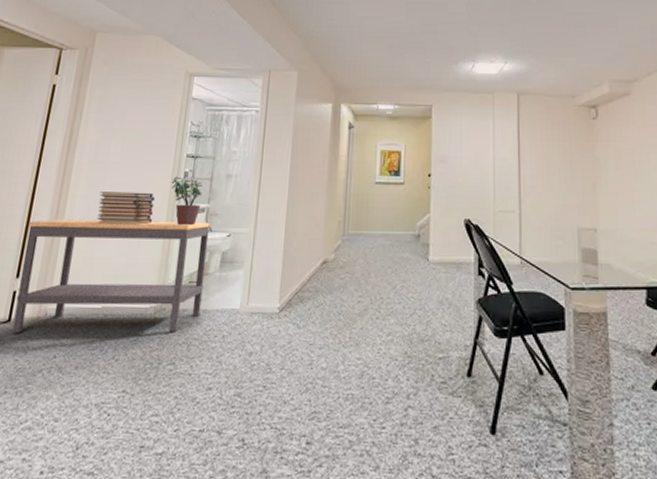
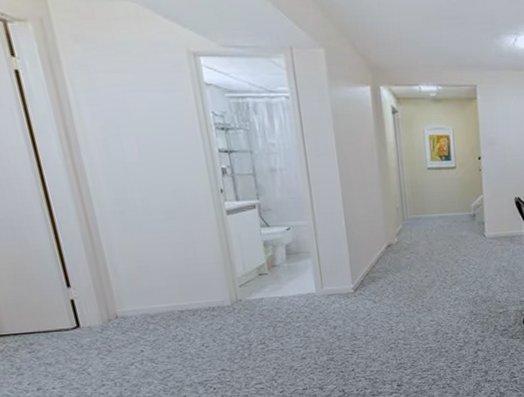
console table: present [12,219,210,333] -> none [58,217,278,336]
book stack: present [97,191,156,225] -> none [129,192,202,228]
potted plant: present [171,176,203,226] -> none [209,173,251,223]

